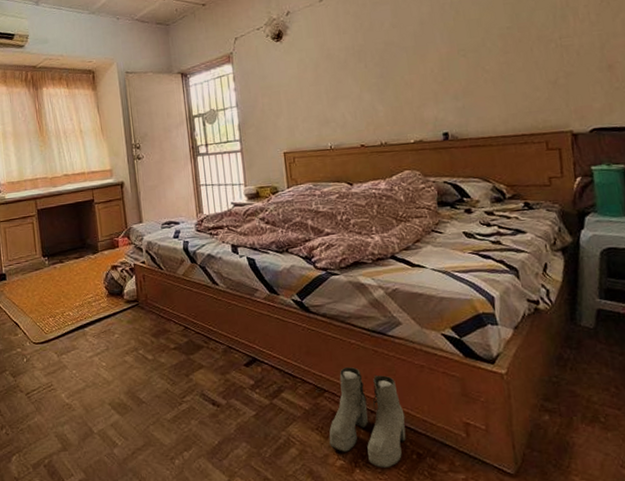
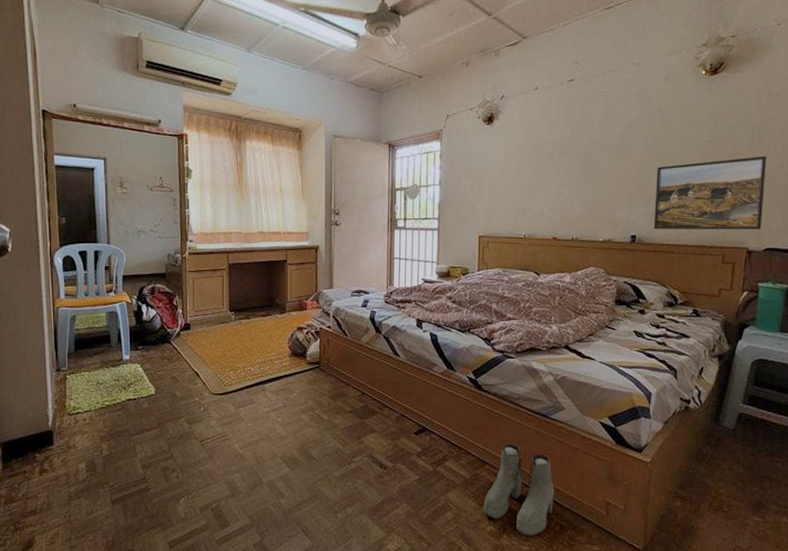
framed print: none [459,34,584,124] -> present [653,155,766,230]

